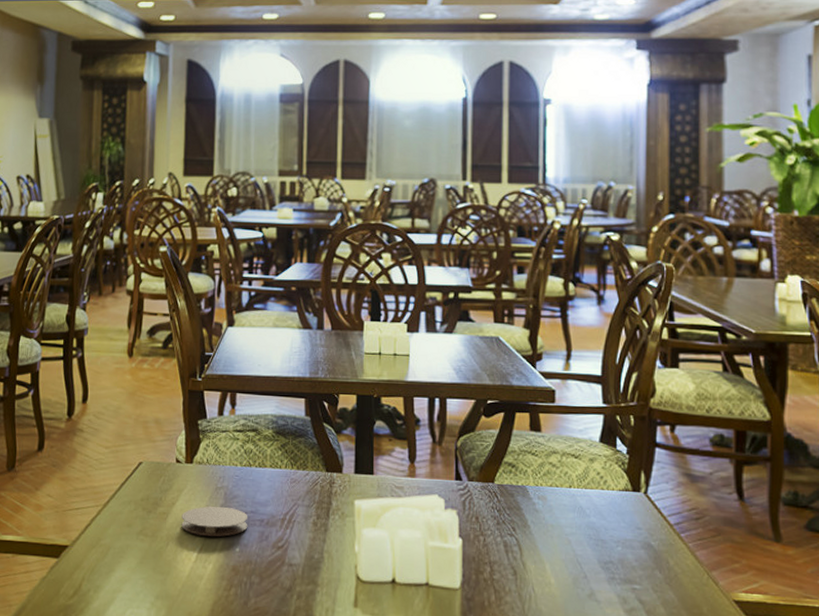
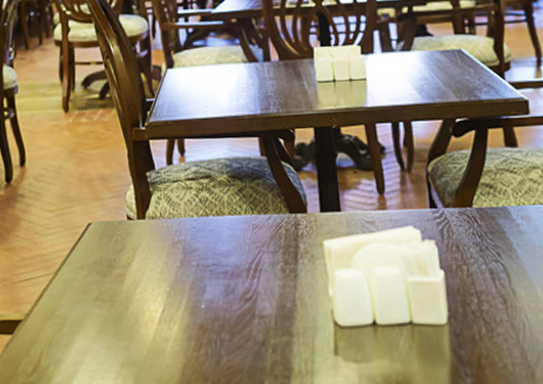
coaster: present [181,506,248,537] -> none [139,261,212,295]

